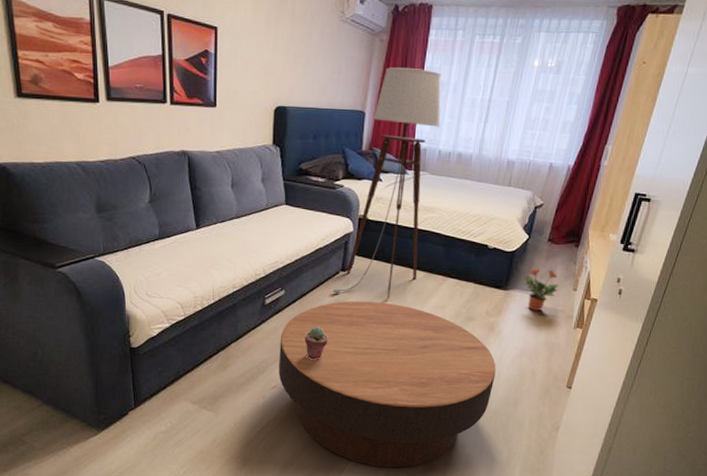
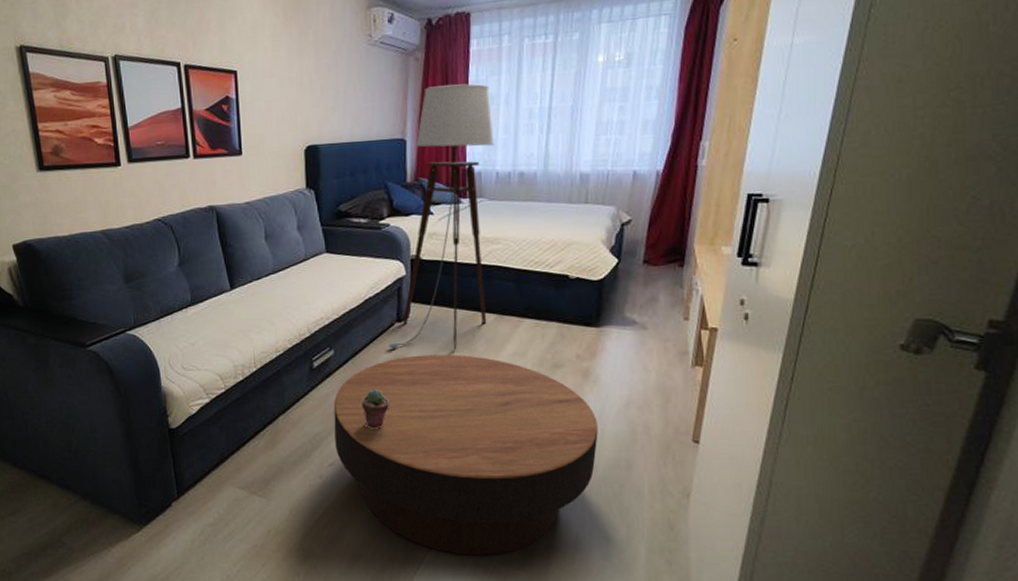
potted plant: present [520,268,559,312] -> none [616,297,666,350]

